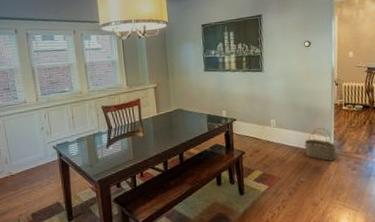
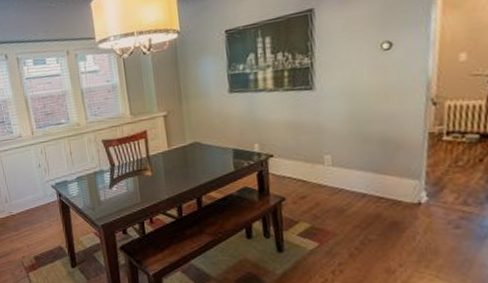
wicker basket: present [304,127,337,162] -> none [376,166,430,215]

